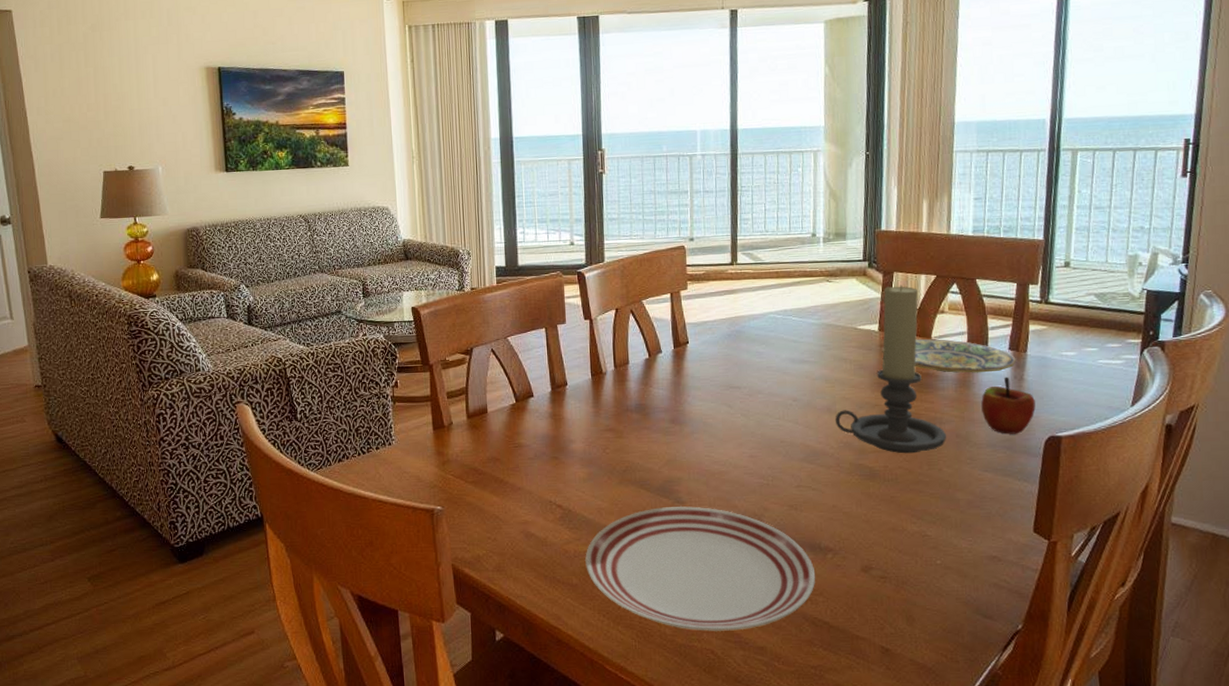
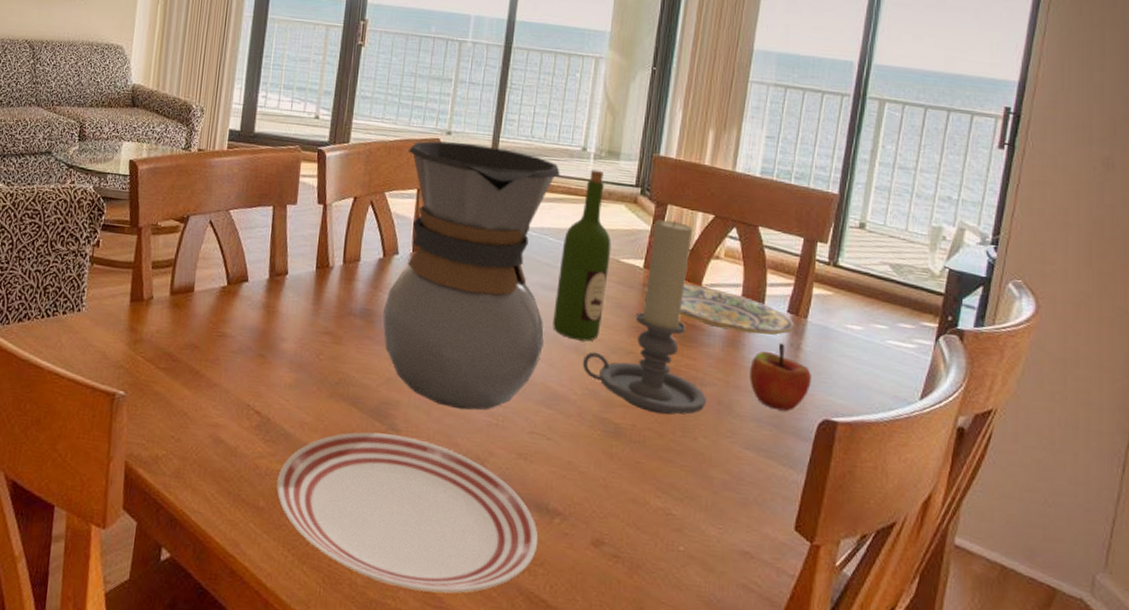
pour-over carafe: none [656,246,799,477] -> present [383,141,560,410]
wine bottle: none [804,251,849,402] -> present [553,169,612,342]

